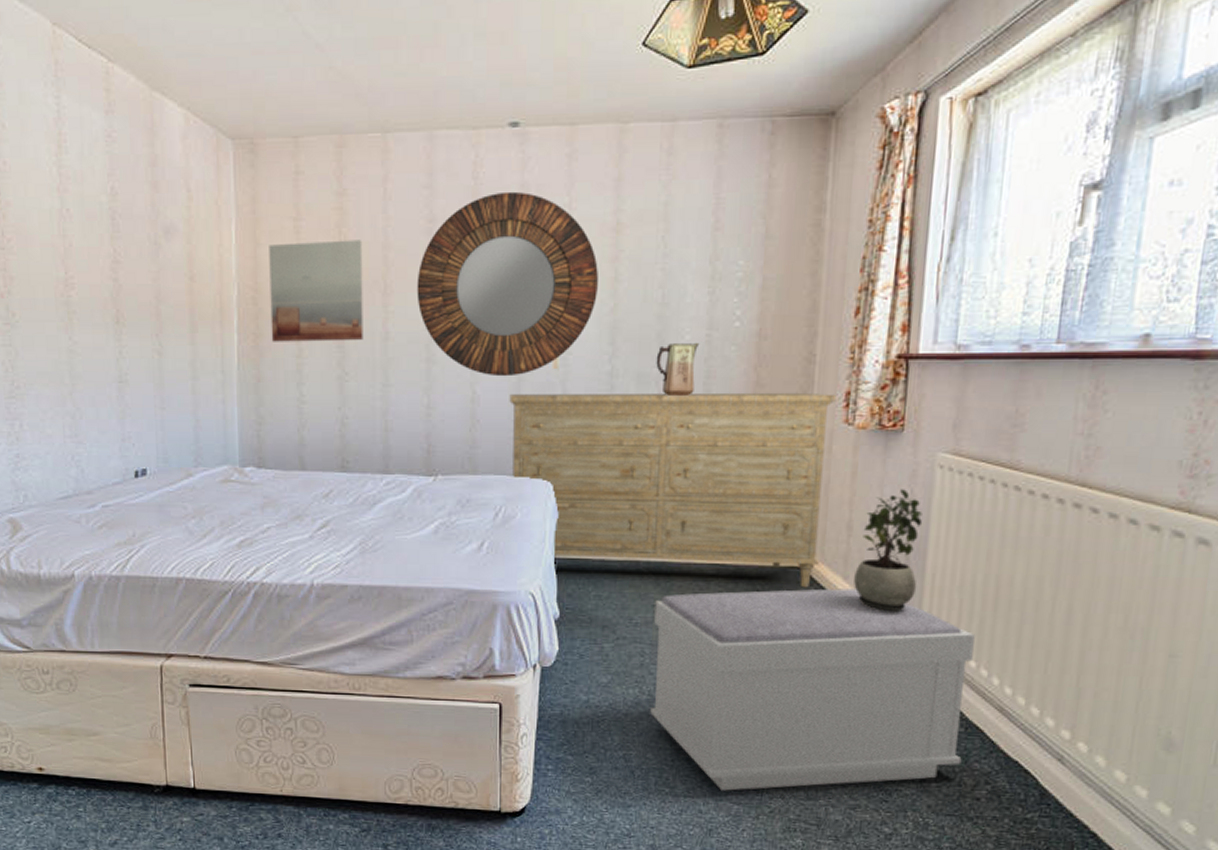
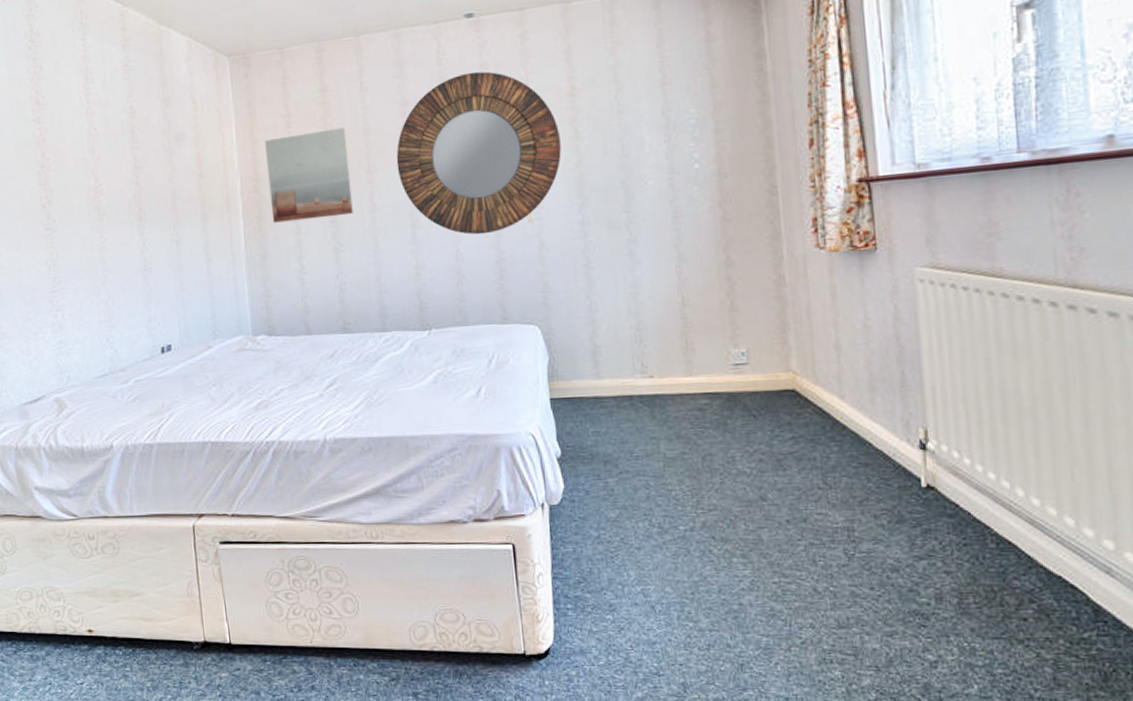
dresser: present [509,392,837,588] -> none [490,221,814,410]
bench: present [650,588,975,791] -> none [653,407,999,623]
vase: present [656,343,700,396] -> none [623,187,664,237]
potted plant: present [854,489,922,611] -> none [850,306,918,428]

